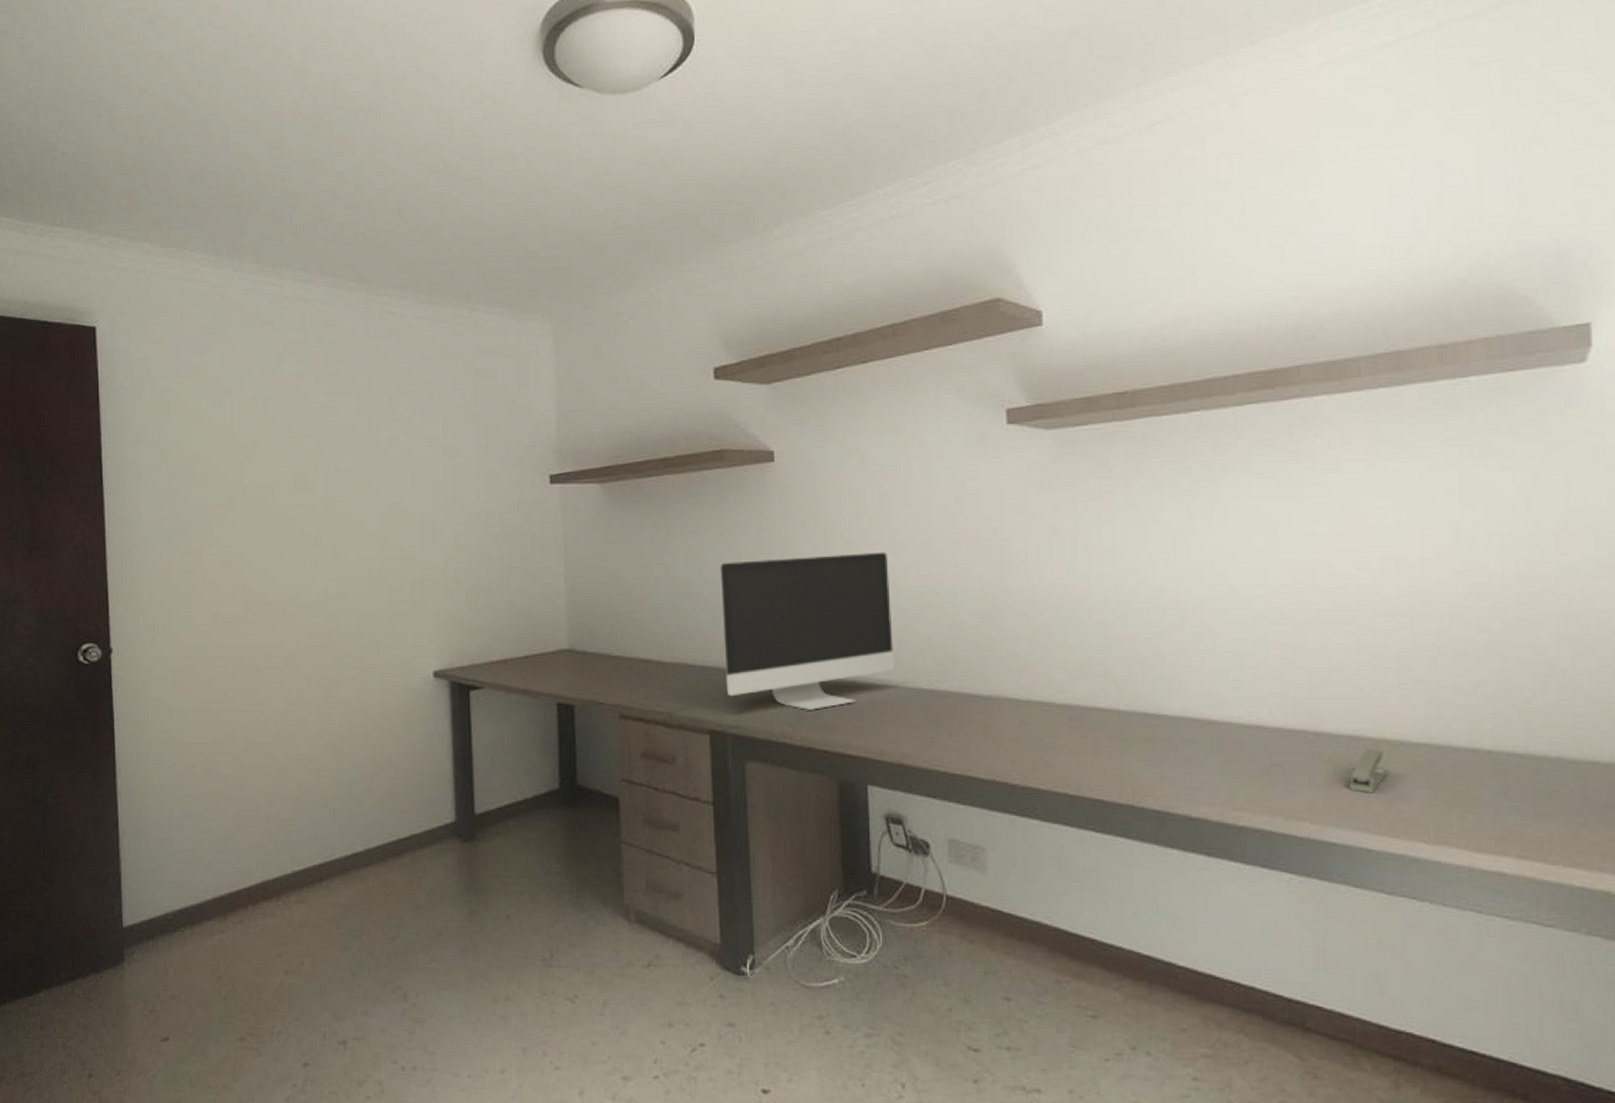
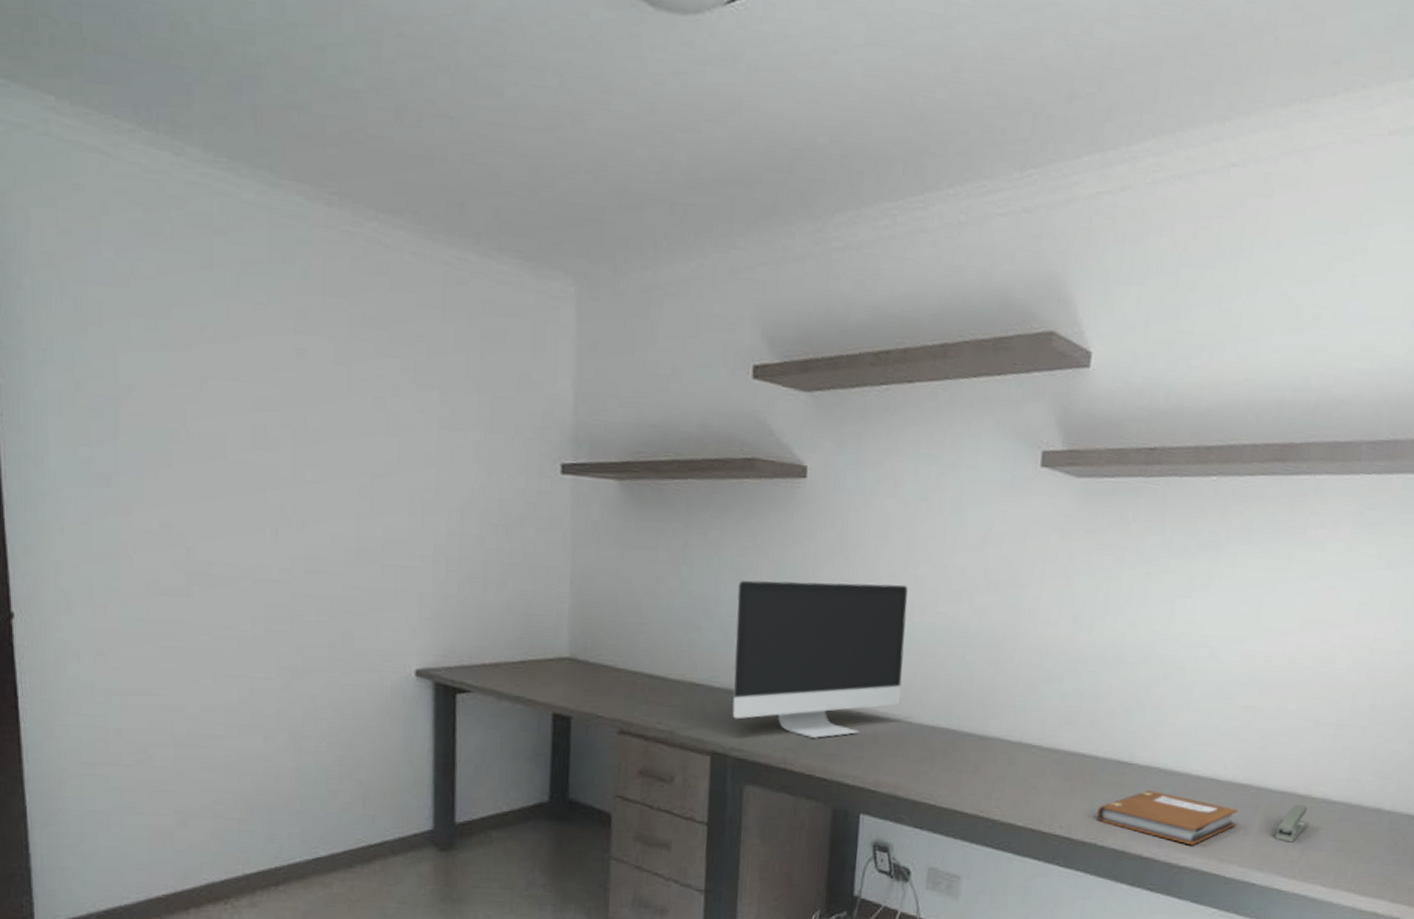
notebook: none [1129,743,1298,802] -> present [1097,790,1238,846]

